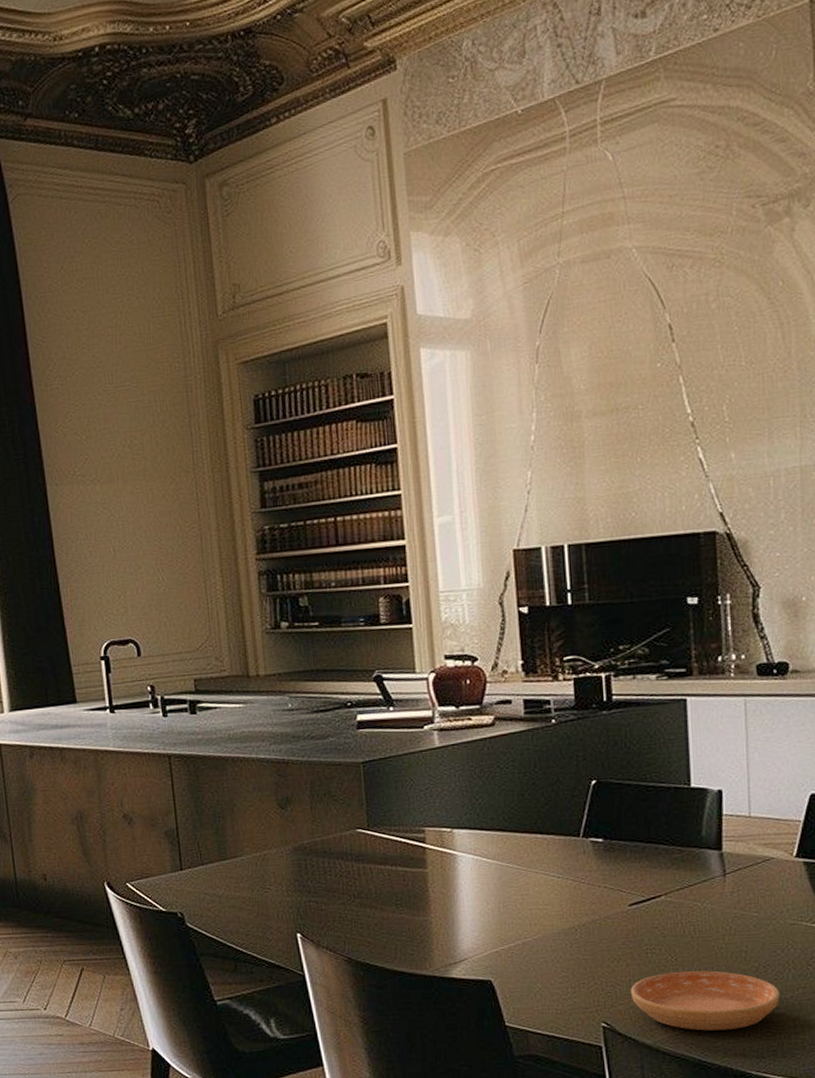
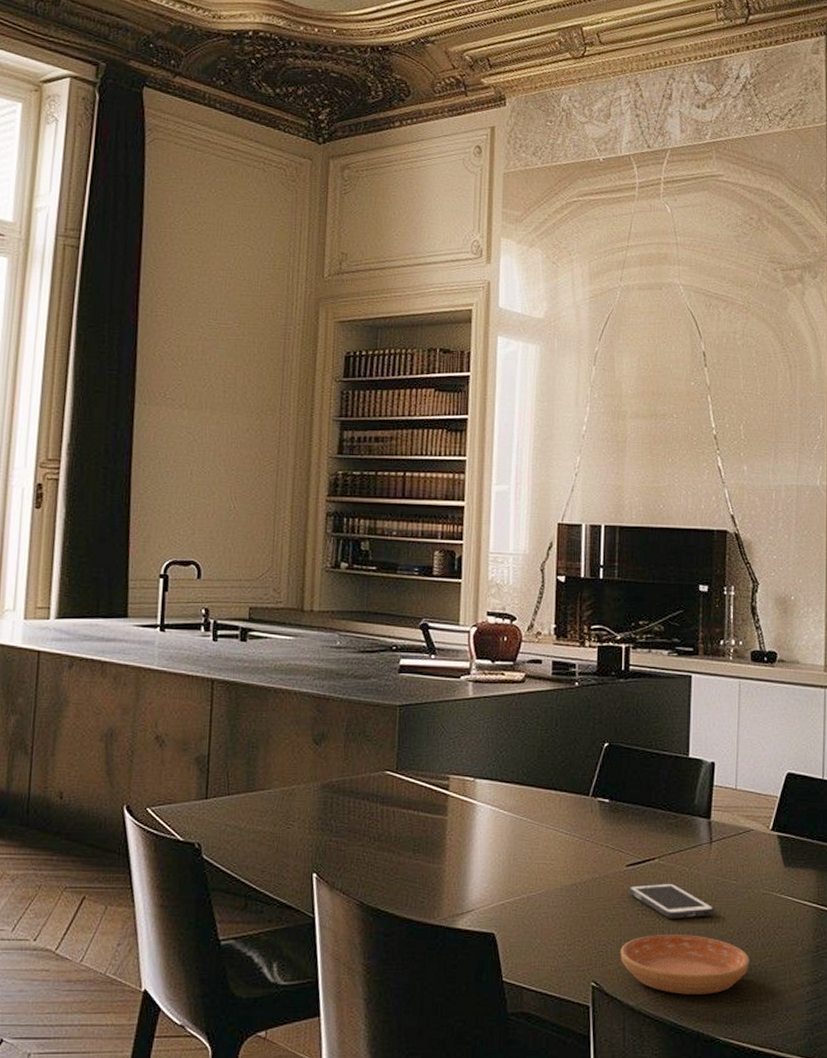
cell phone: none [633,919,735,956] -> present [628,883,715,919]

